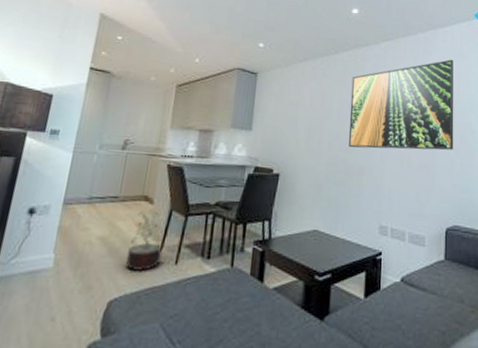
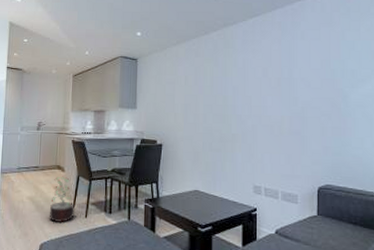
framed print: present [349,59,454,150] -> none [221,27,325,119]

